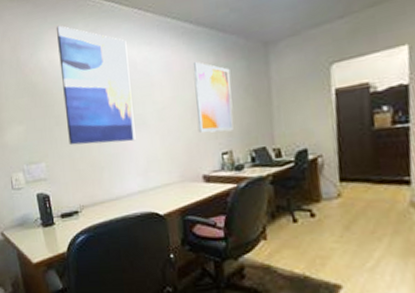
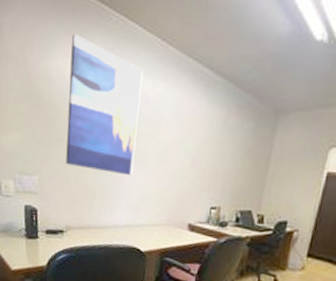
wall art: present [192,61,234,133] -> none [193,111,238,189]

